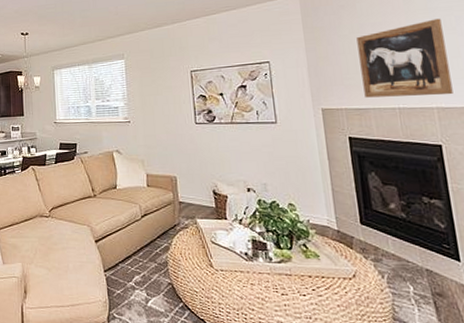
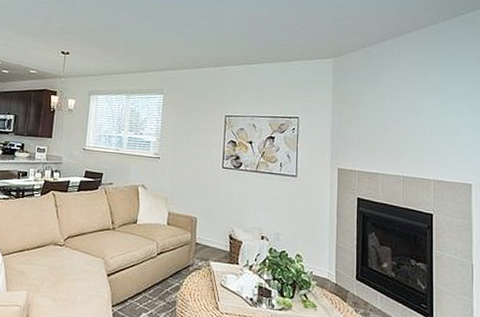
wall art: present [356,18,453,98] -> none [376,99,449,170]

